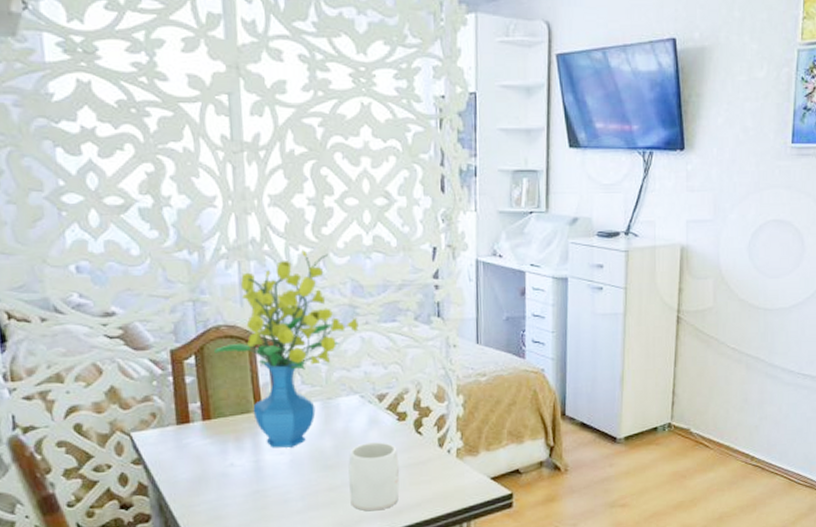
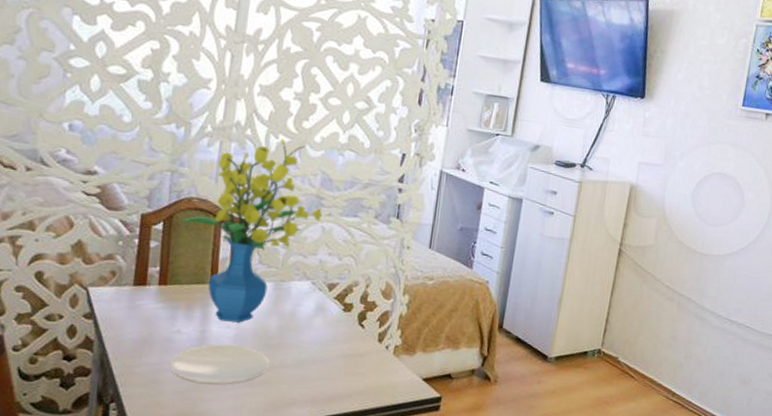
plate: none [230,470,332,514] -> present [170,344,271,386]
mug: present [348,442,400,511] -> none [285,328,338,396]

